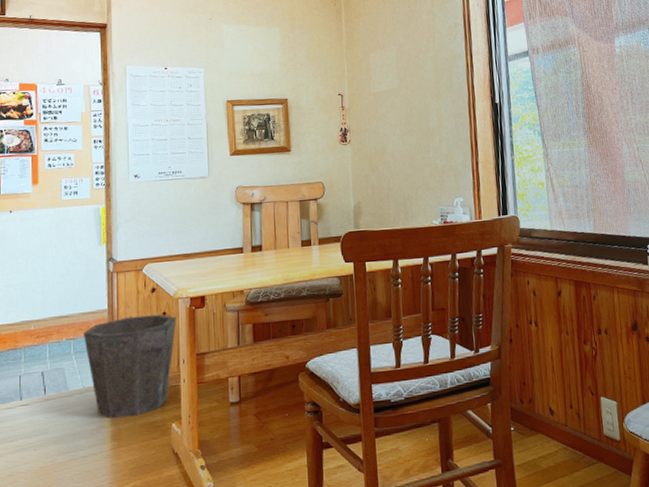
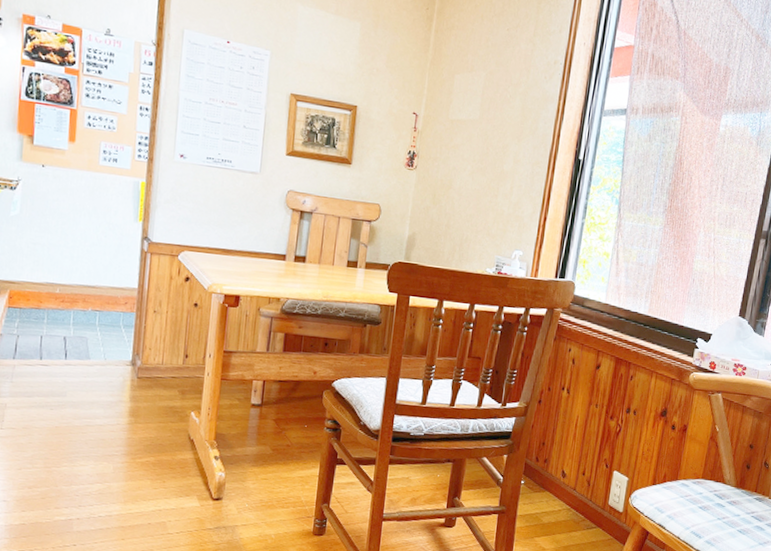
waste bin: present [84,314,177,419] -> none [110,300,208,398]

